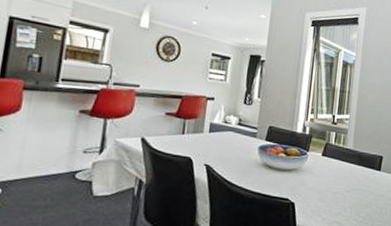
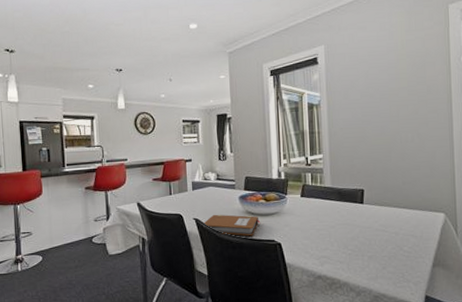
notebook: none [214,162,277,192] -> present [203,214,261,236]

